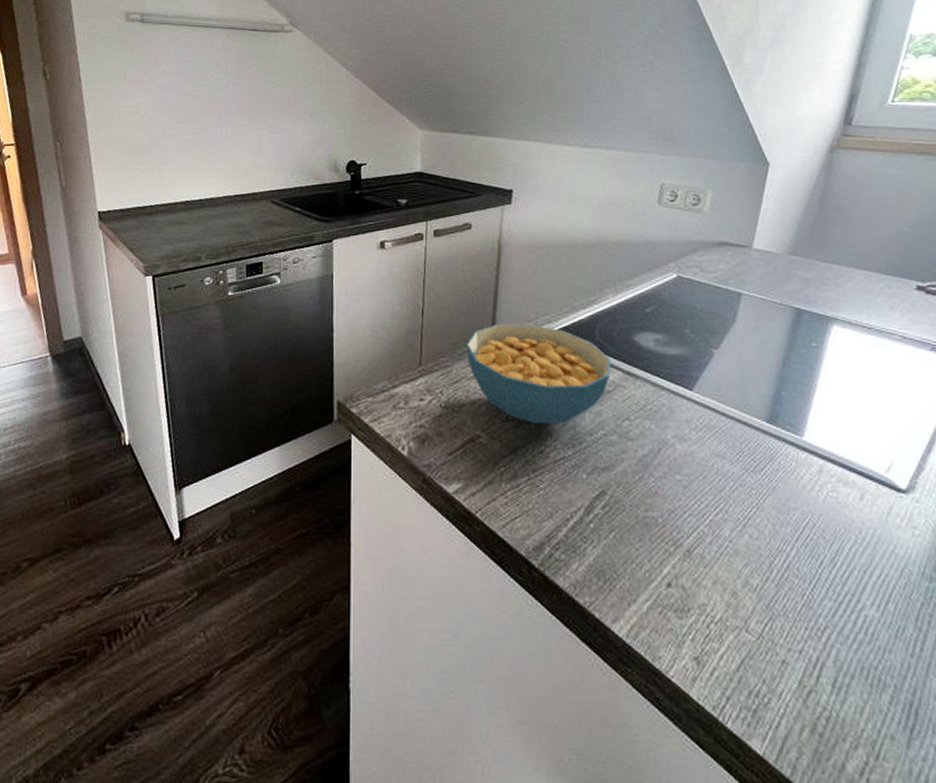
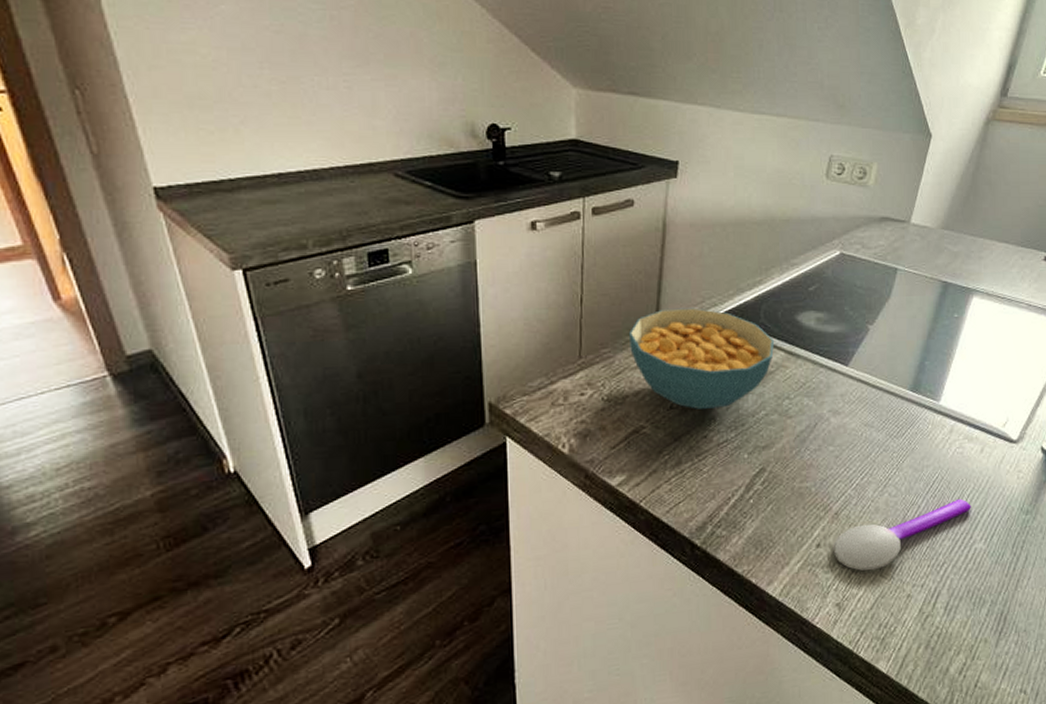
spoon: none [686,551,855,624] -> present [833,498,971,571]

